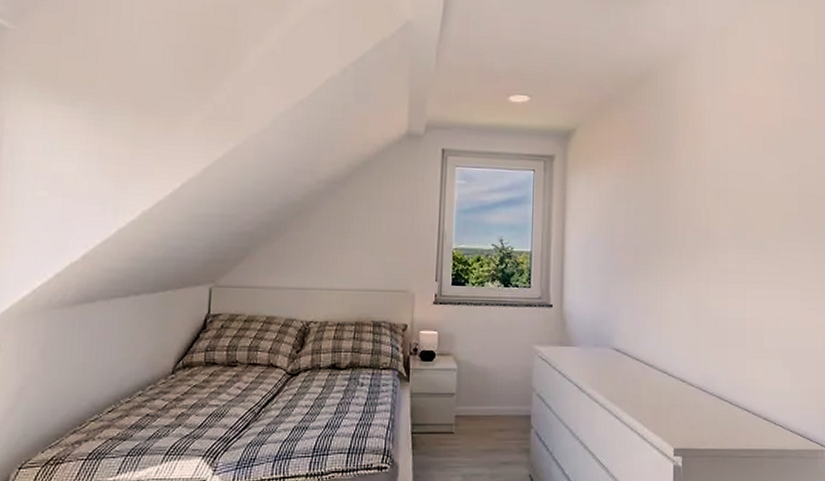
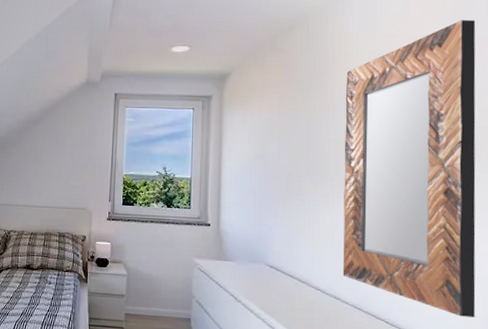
home mirror: none [689,83,814,391] -> present [343,20,476,317]

